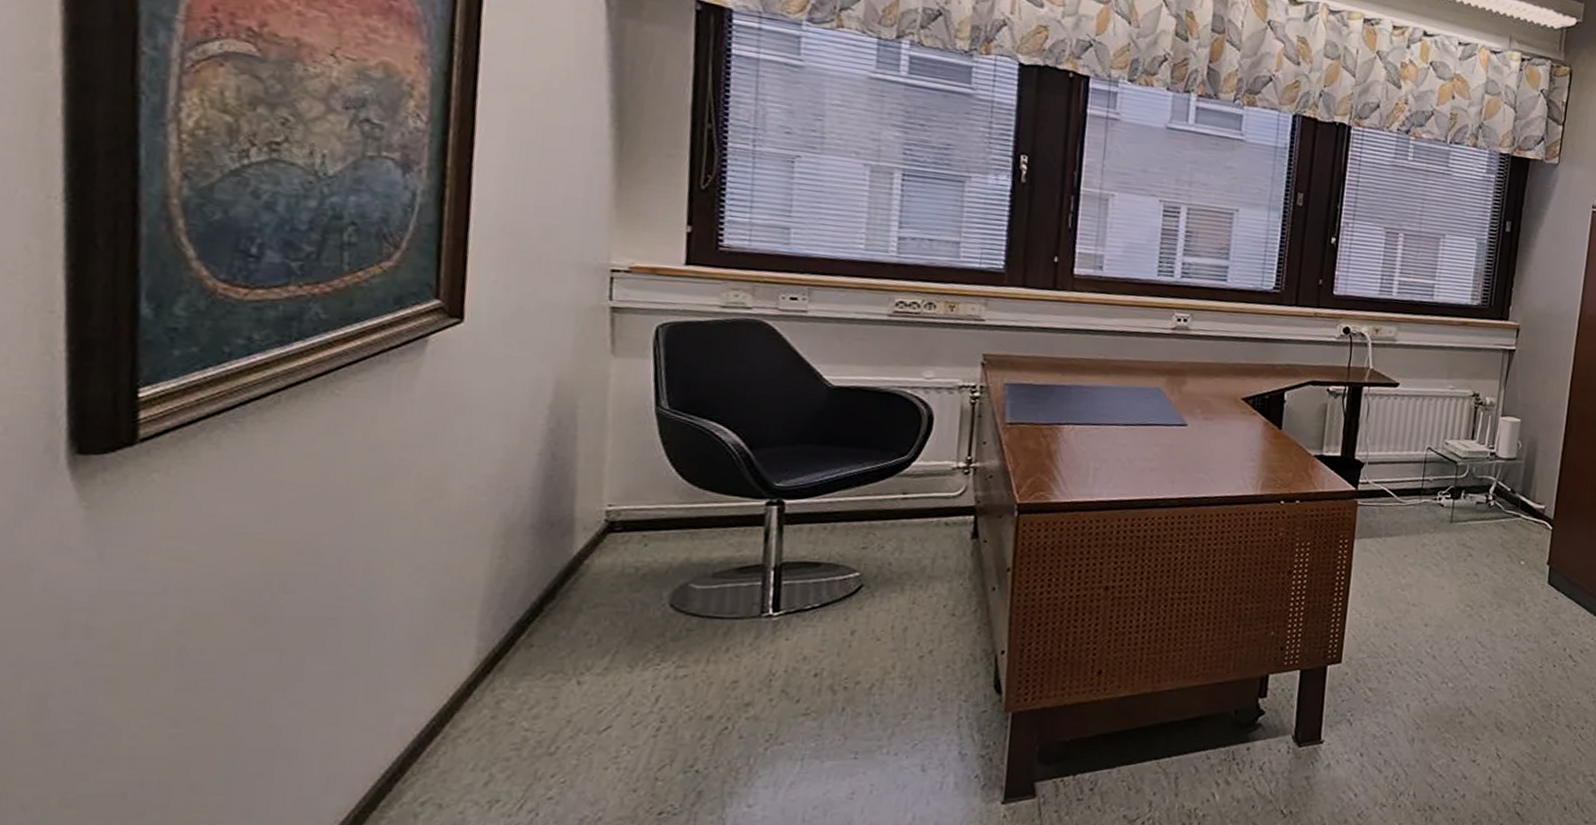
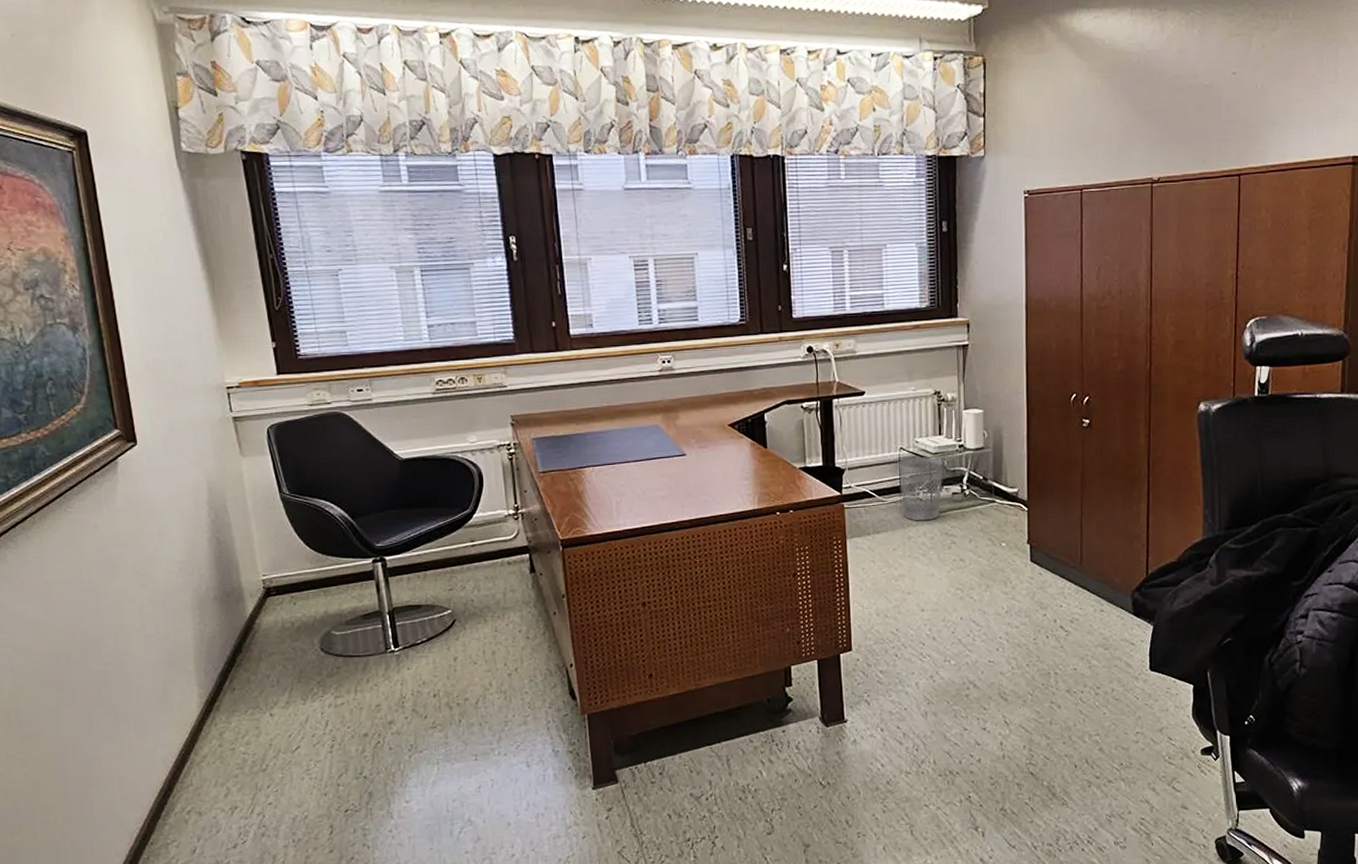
wastebasket: none [1420,458,1471,529] -> present [898,456,943,521]

